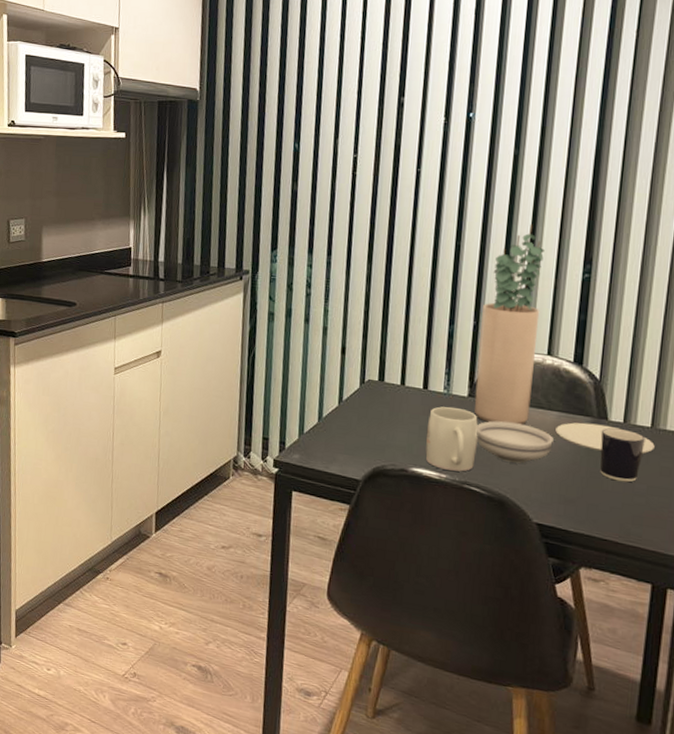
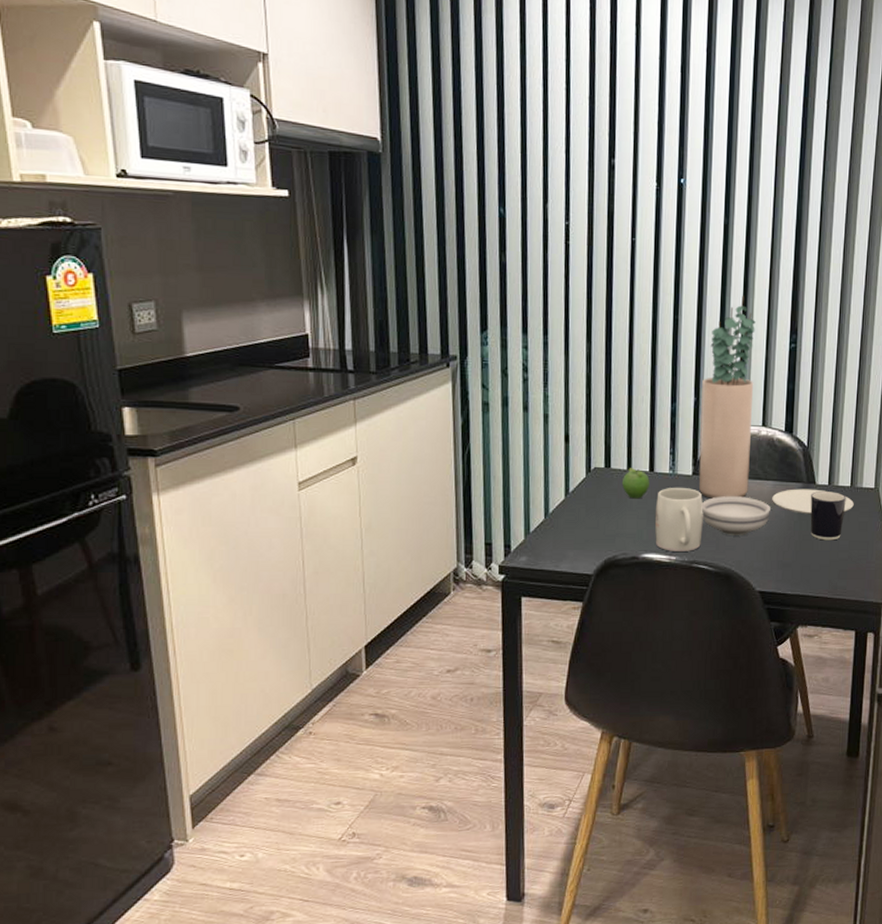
fruit: none [394,383,423,414] -> present [621,468,650,499]

